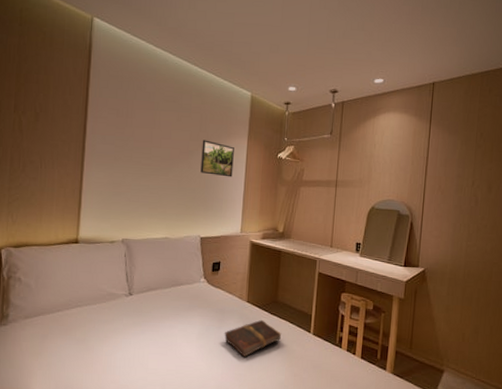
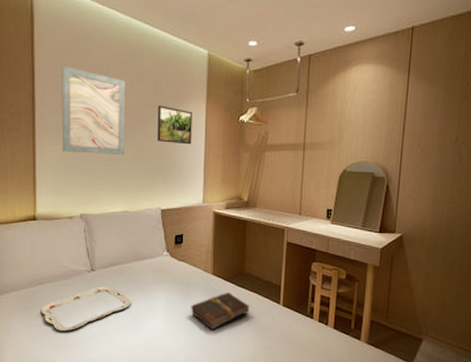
serving tray: none [75,310,167,356] -> present [41,286,131,332]
wall art: none [109,99,174,184] -> present [61,65,125,154]

